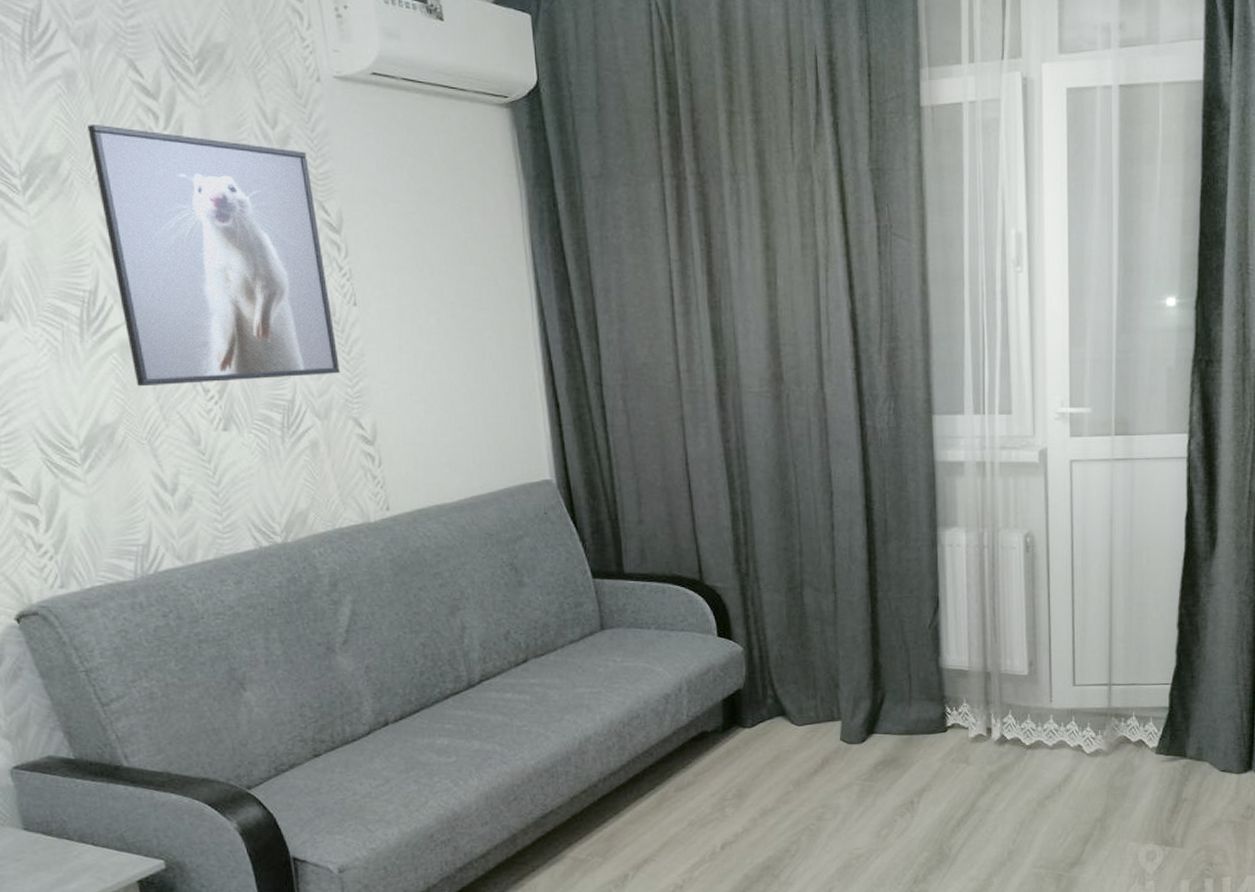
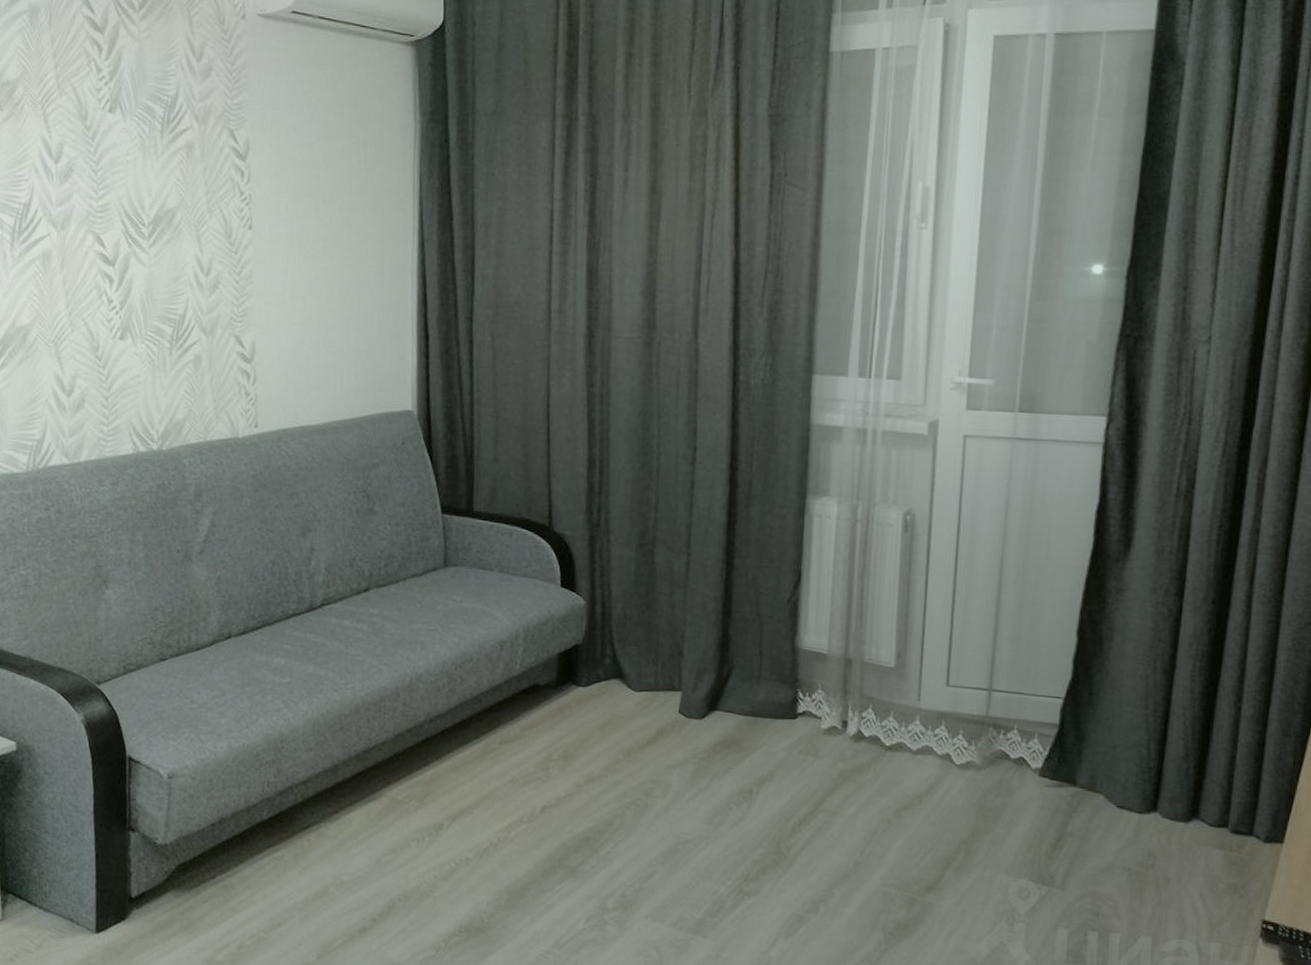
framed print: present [88,123,340,387] -> none [42,53,230,294]

